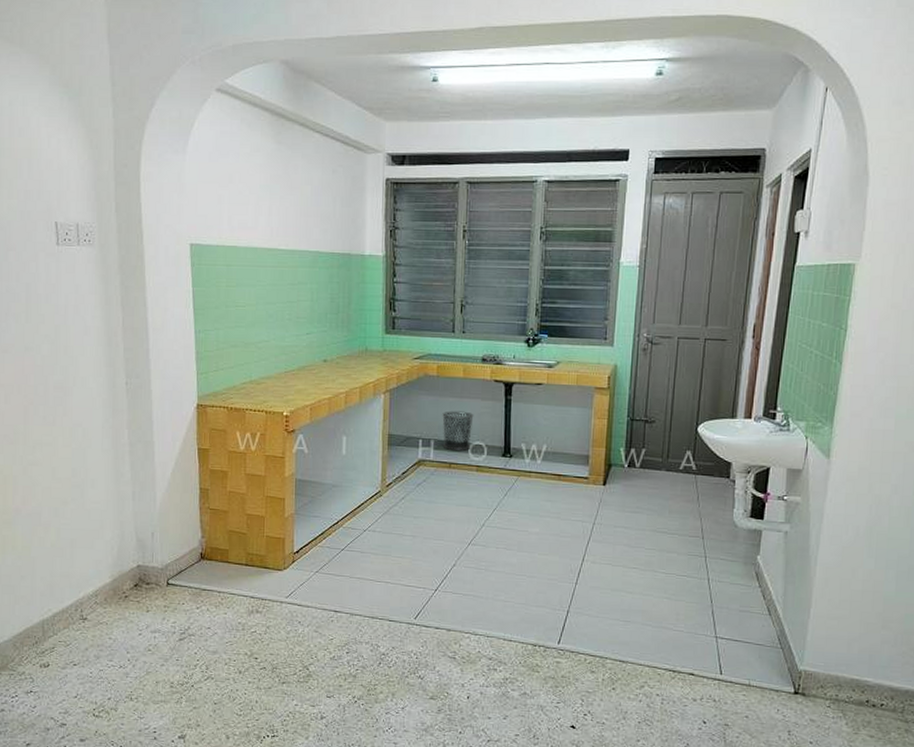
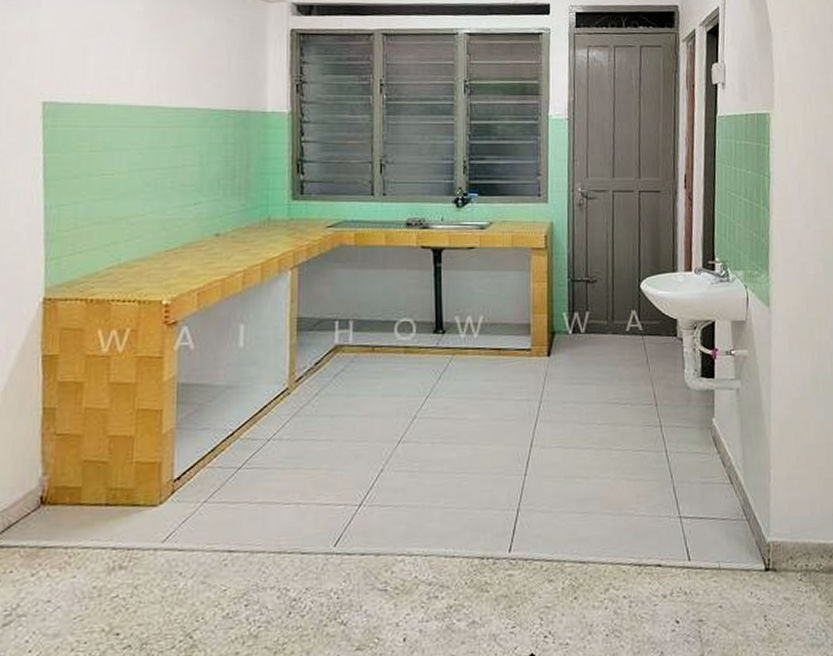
waste bin: present [442,411,474,451] -> none [362,284,399,331]

